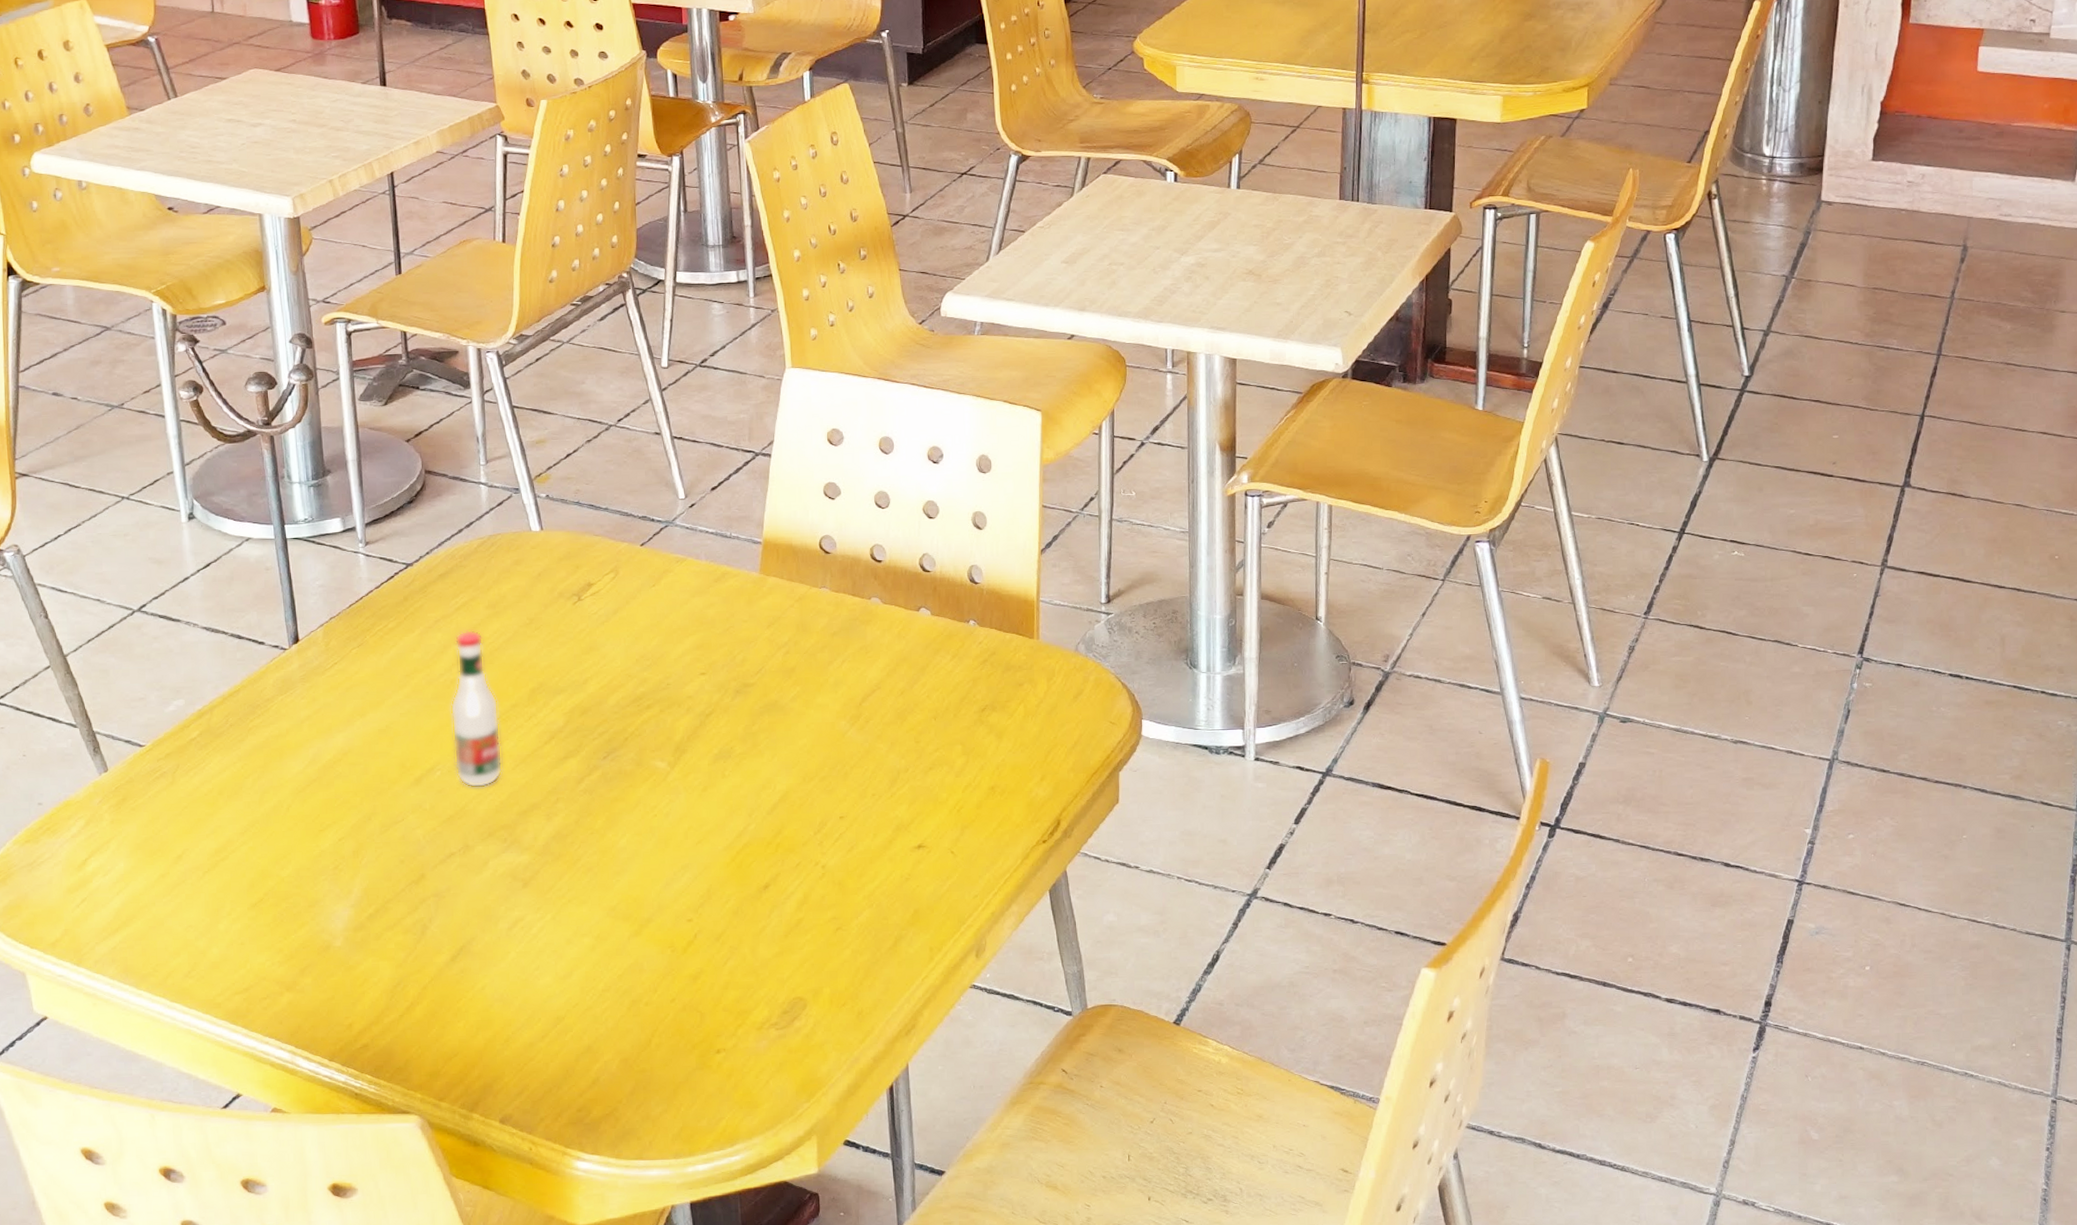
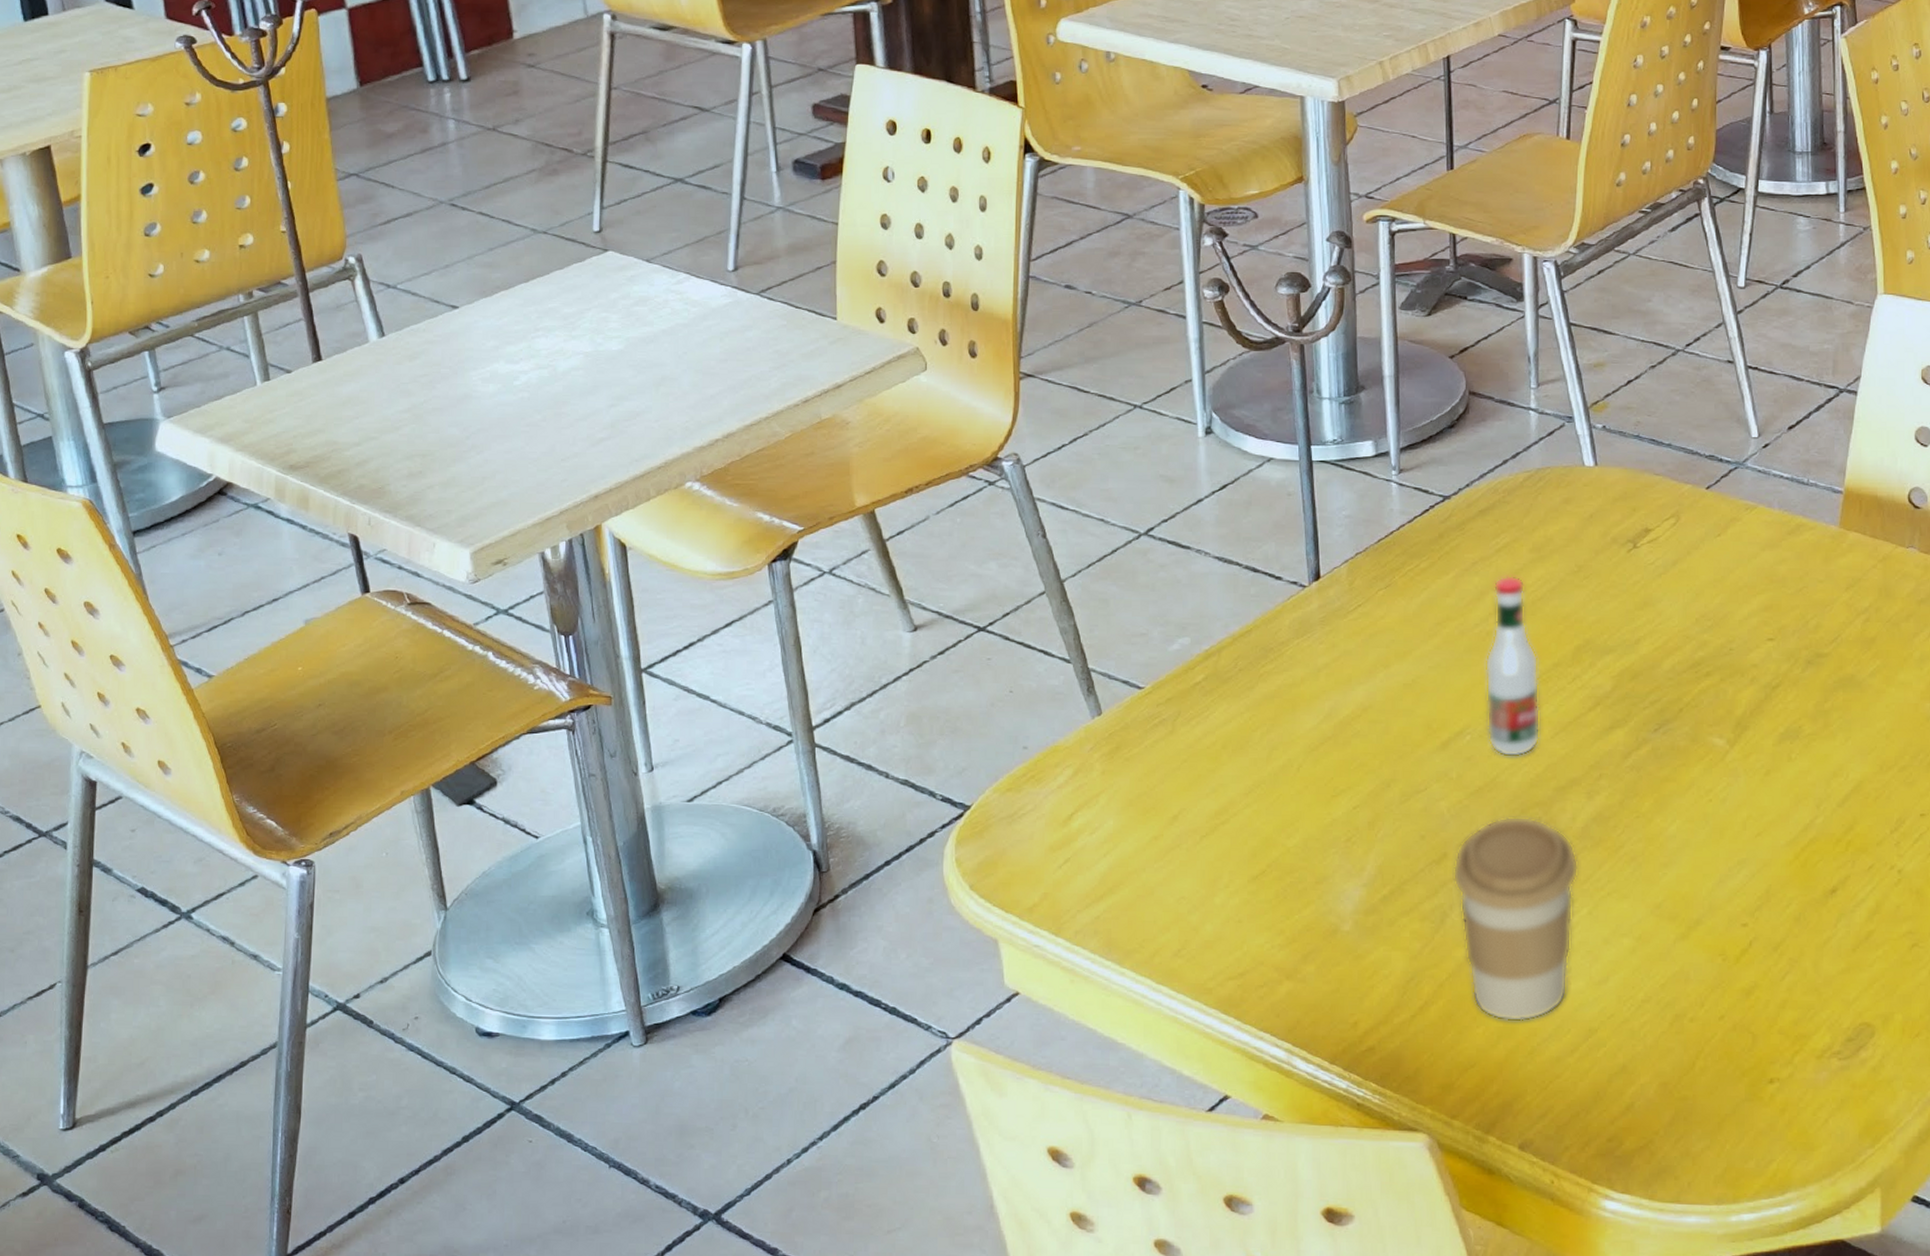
coffee cup: none [430,838,542,1015] -> present [1452,816,1579,1022]

